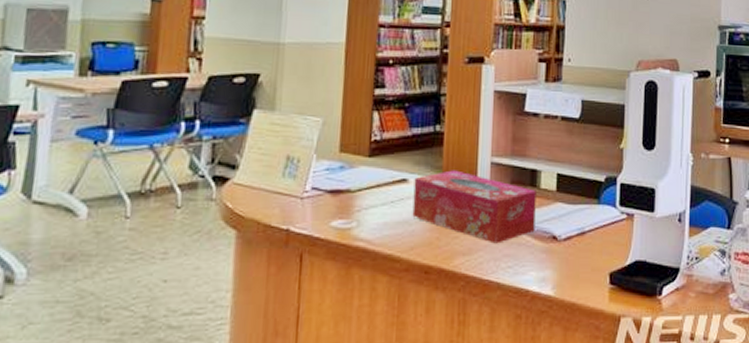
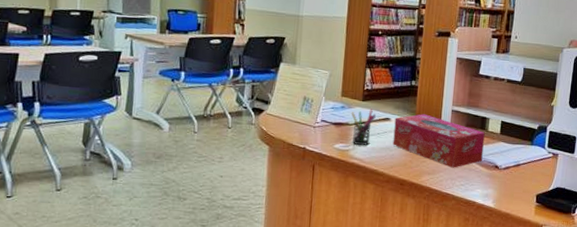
pen holder: none [353,167,388,221] -> present [351,109,376,146]

